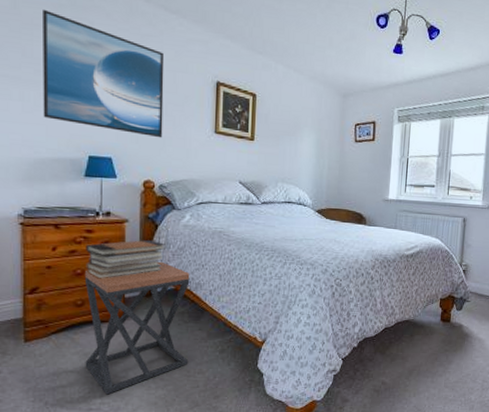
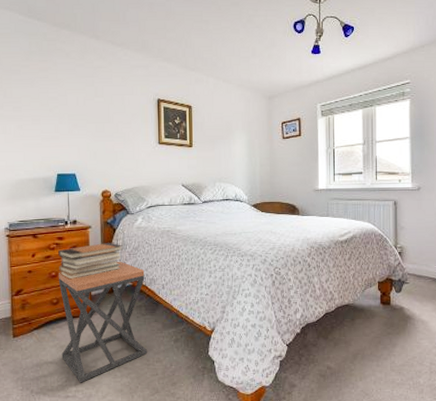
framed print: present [43,9,165,138] -> none [18,57,115,153]

